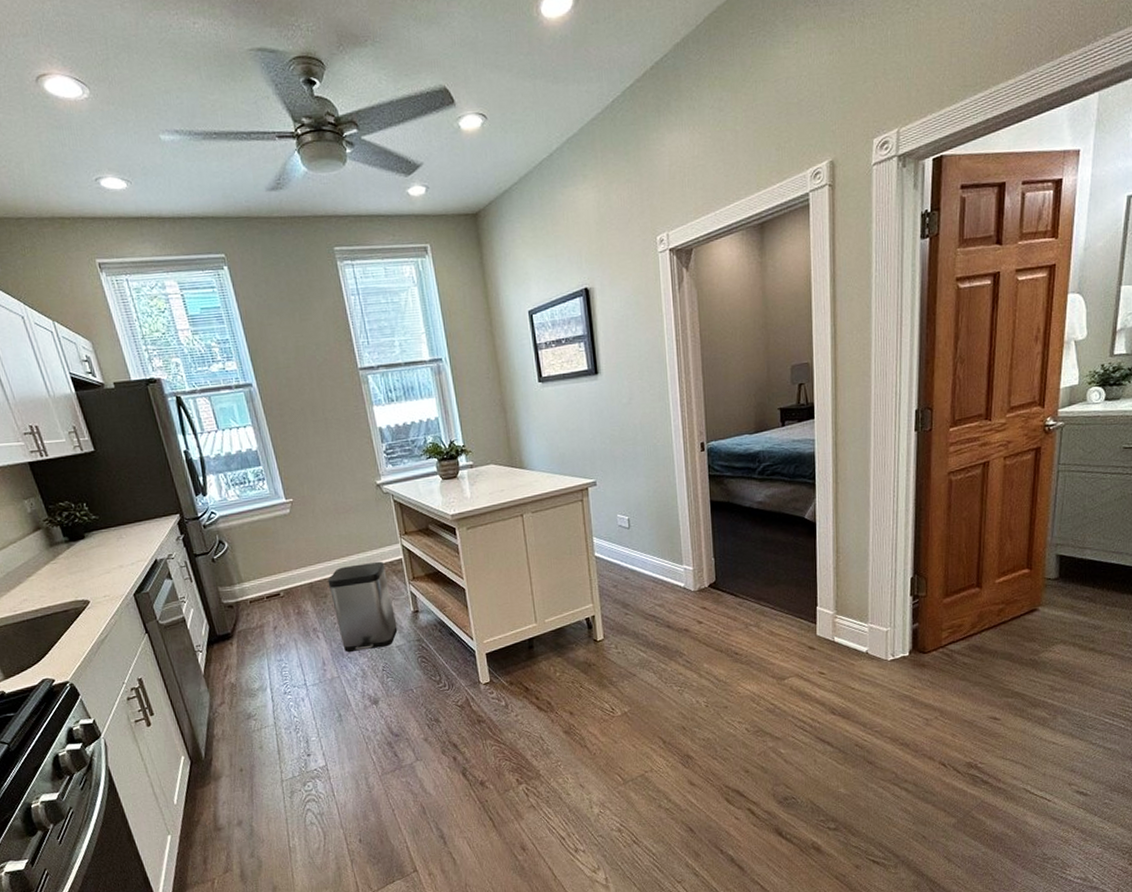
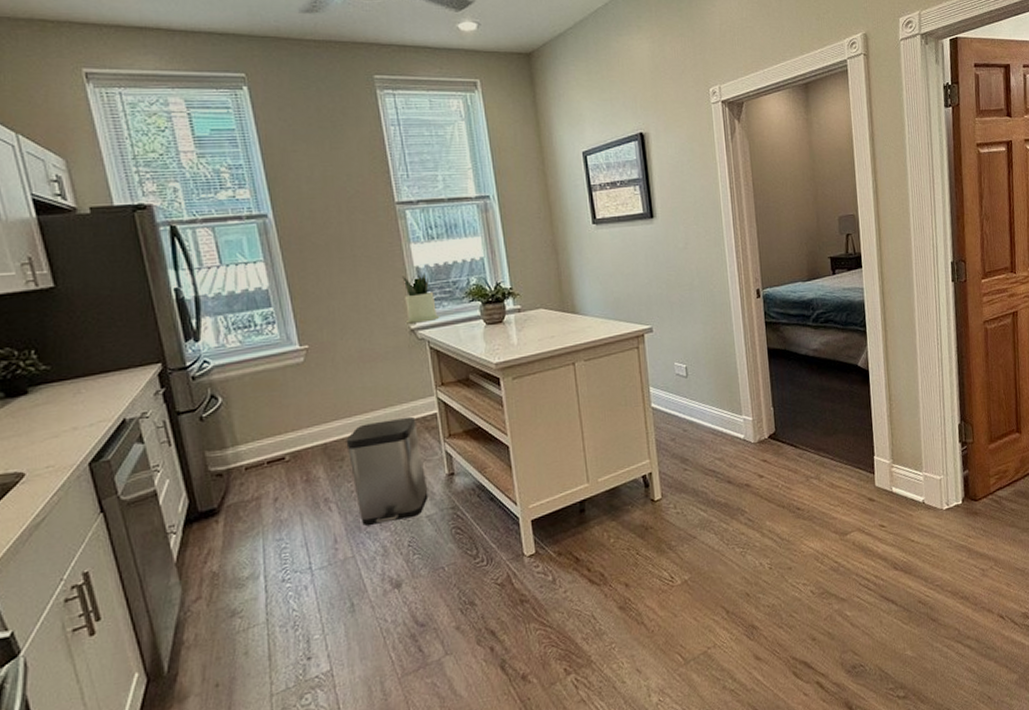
planter: none [367,433,402,480] -> present [402,273,440,325]

